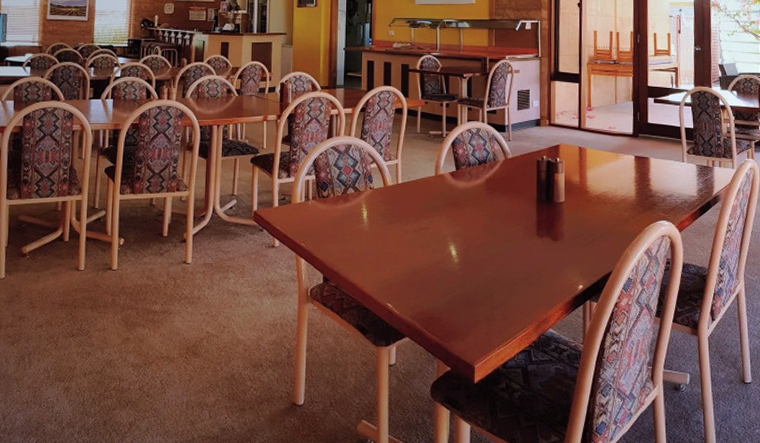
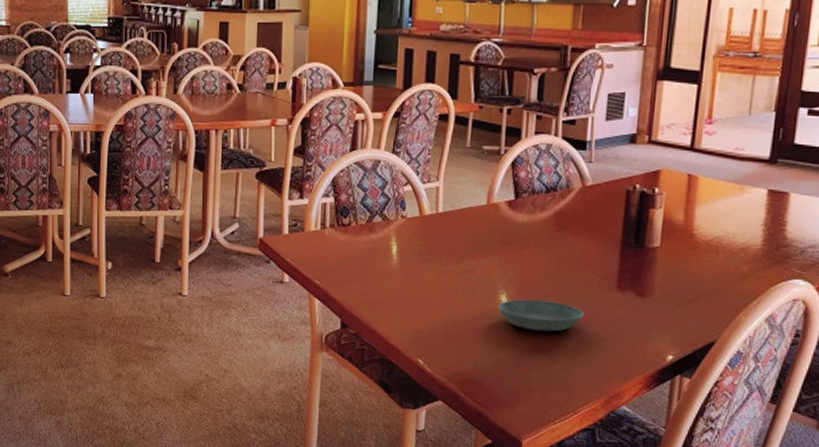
saucer: none [448,248,515,273] -> present [497,299,585,332]

